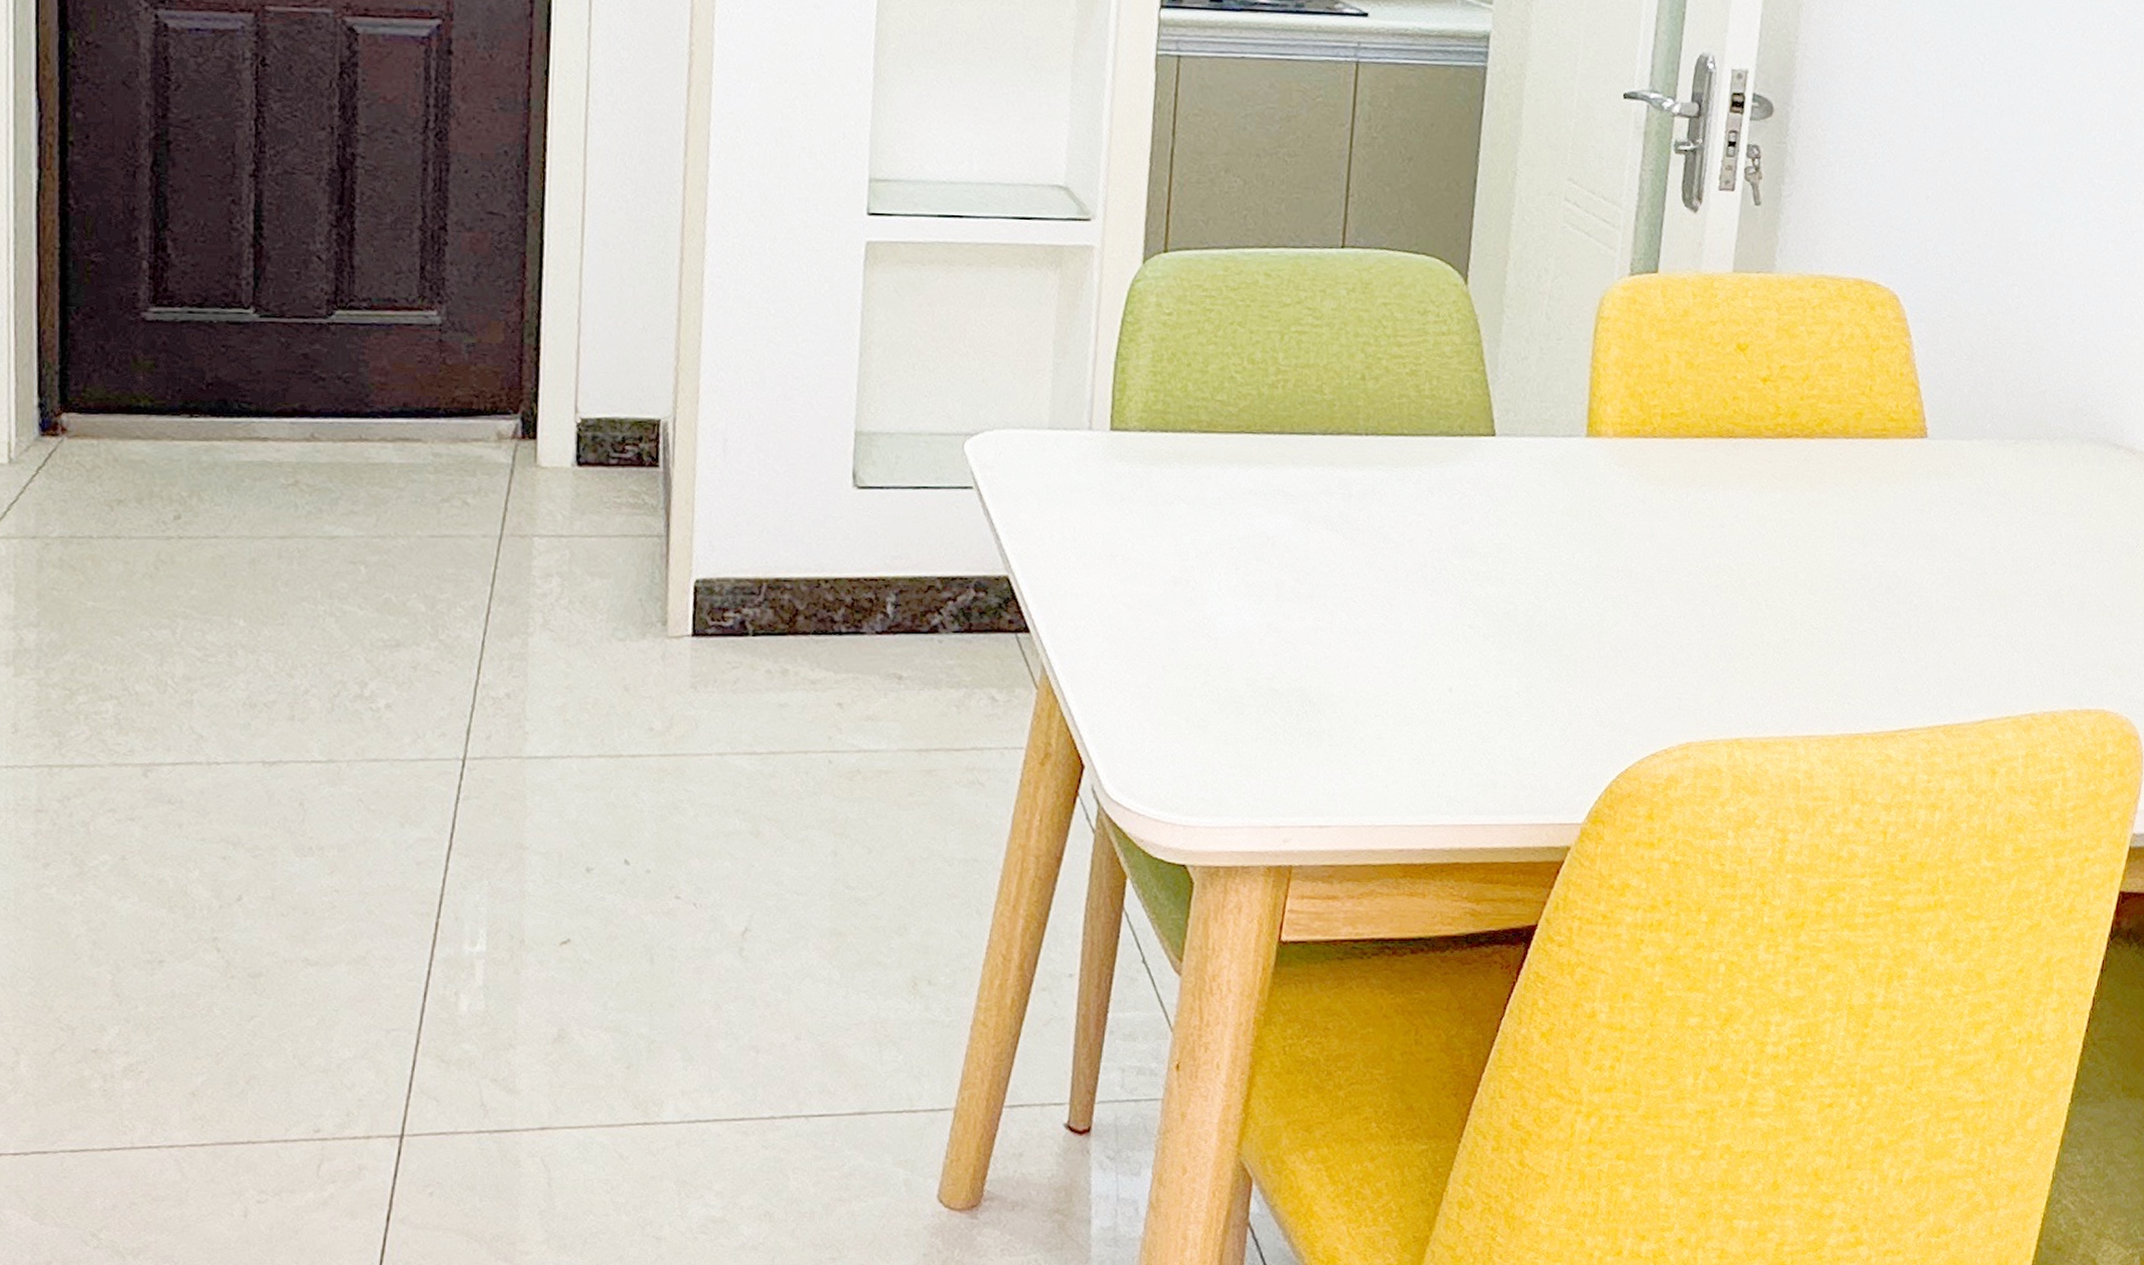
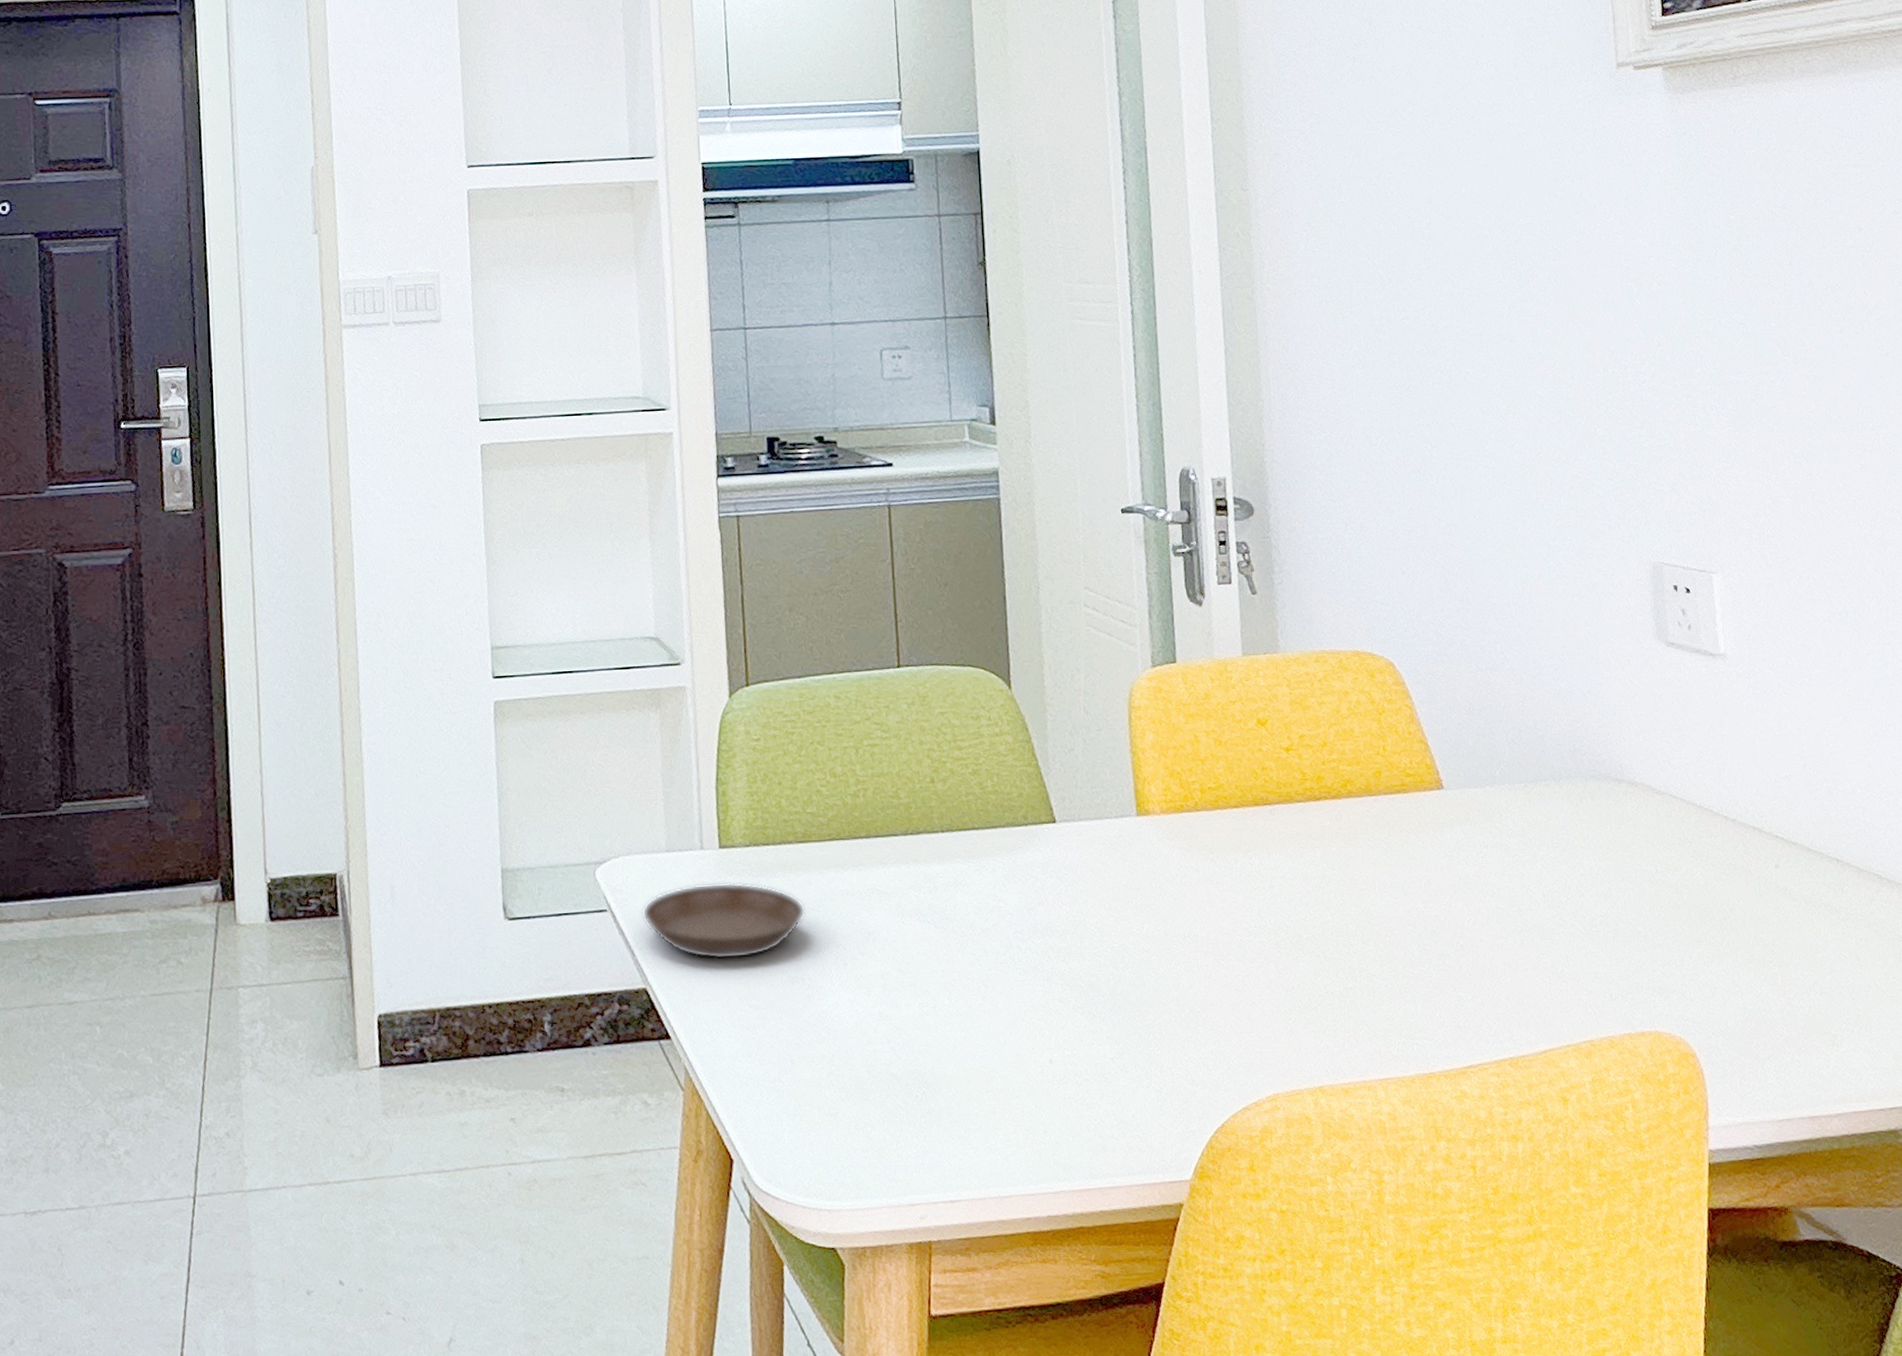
saucer: none [1013,468,1200,553] -> present [642,882,805,960]

